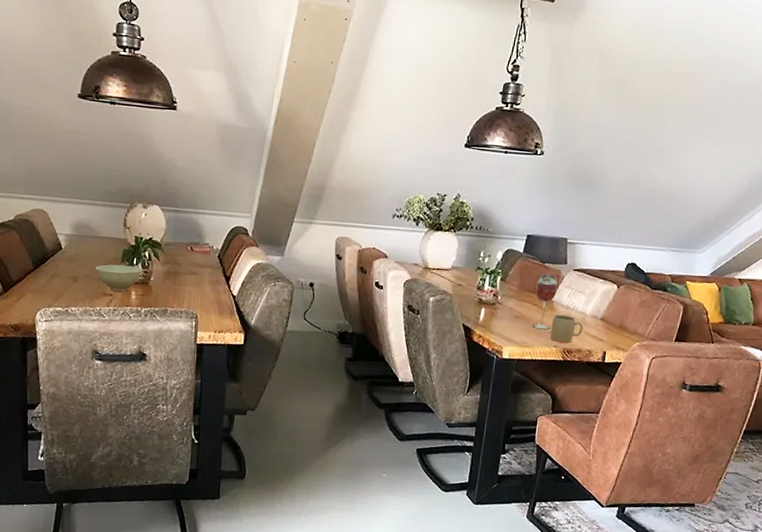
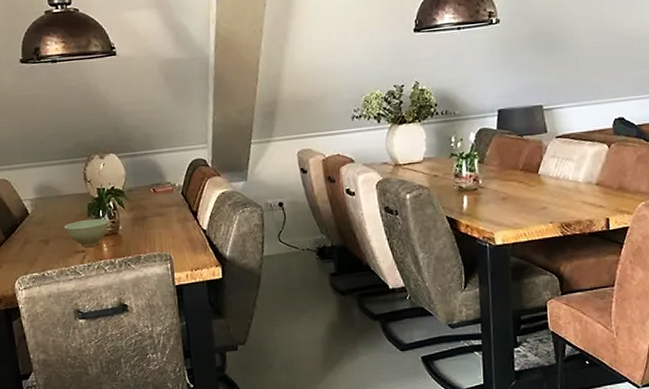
wineglass: present [532,274,558,330] -> none [518,147,542,207]
mug: present [550,314,584,343] -> none [542,186,579,217]

